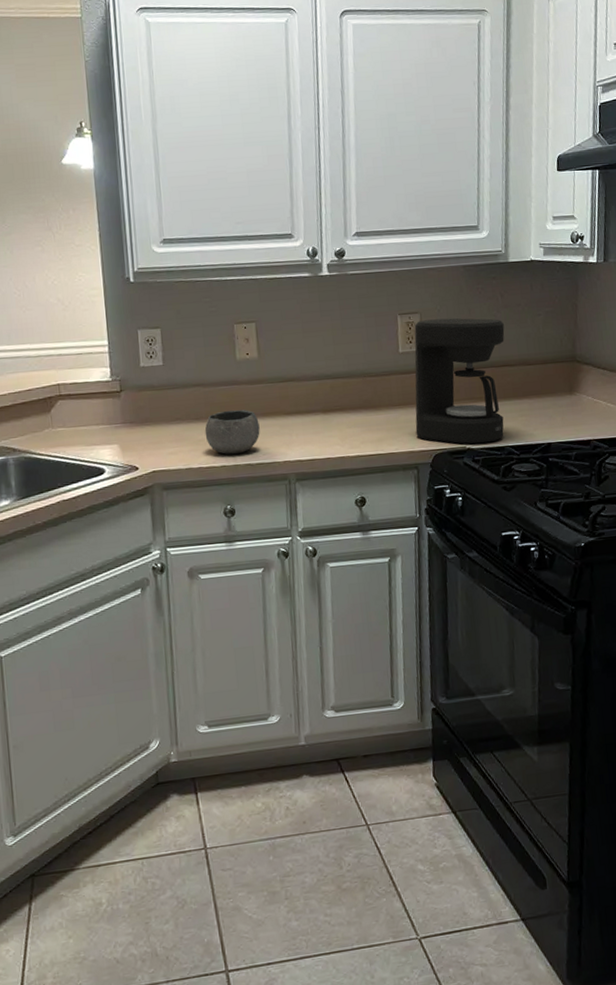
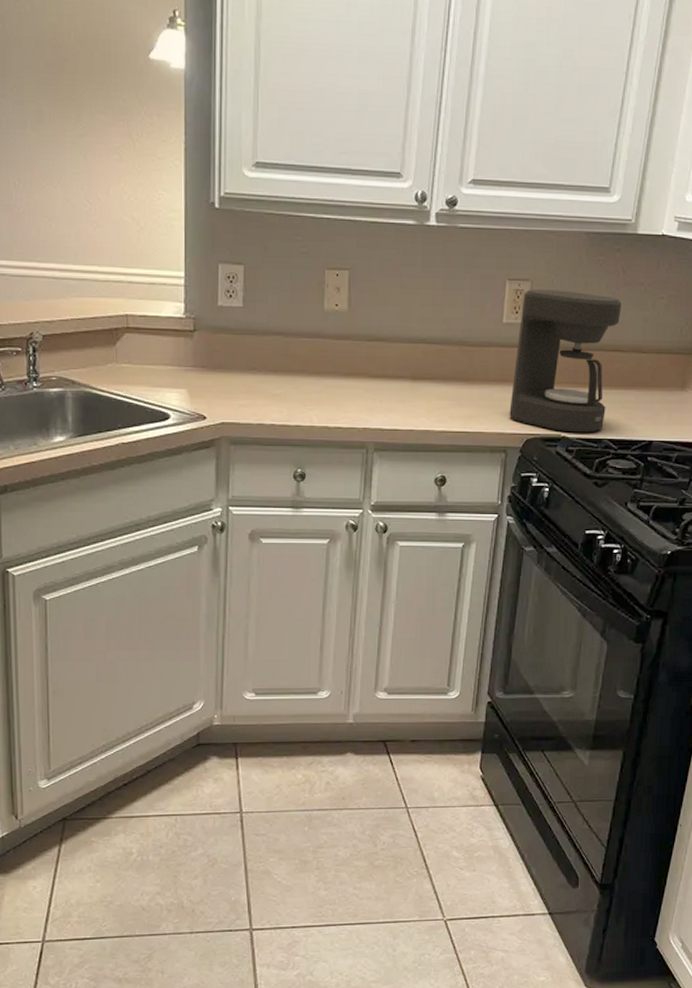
bowl: present [204,409,260,455] -> none [281,365,341,415]

